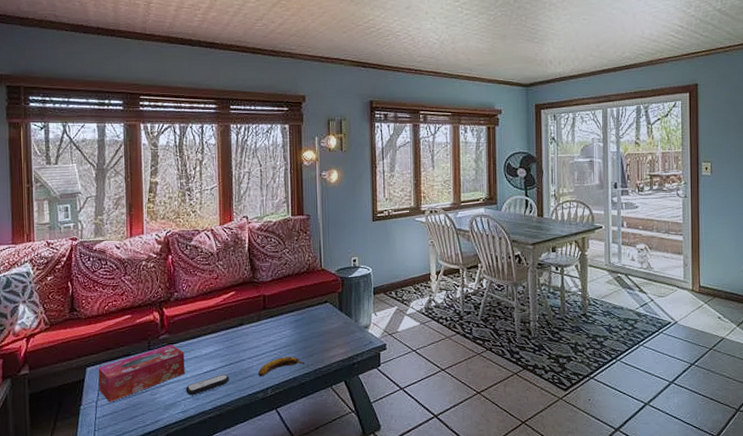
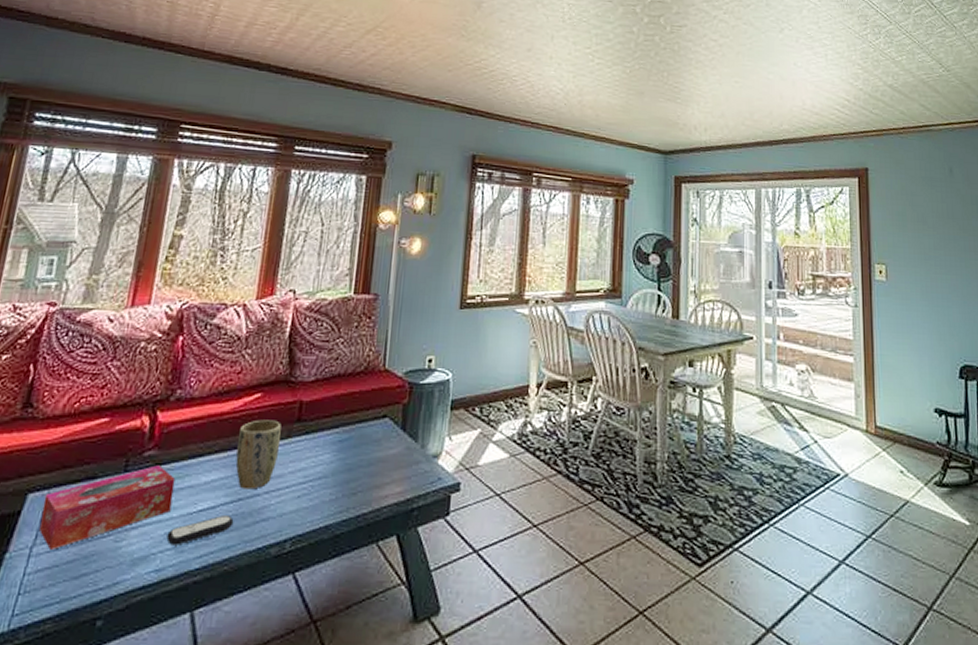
plant pot: none [223,309,254,357] -> present [235,419,282,490]
banana: present [258,356,305,377] -> none [276,493,344,522]

